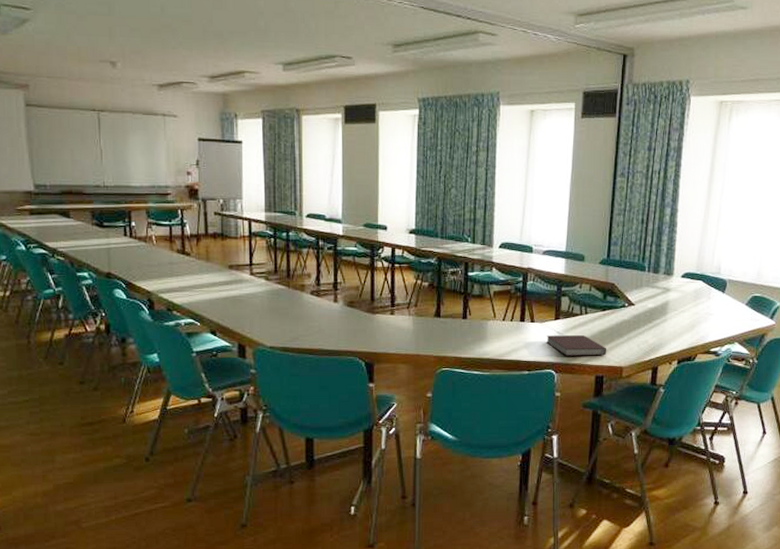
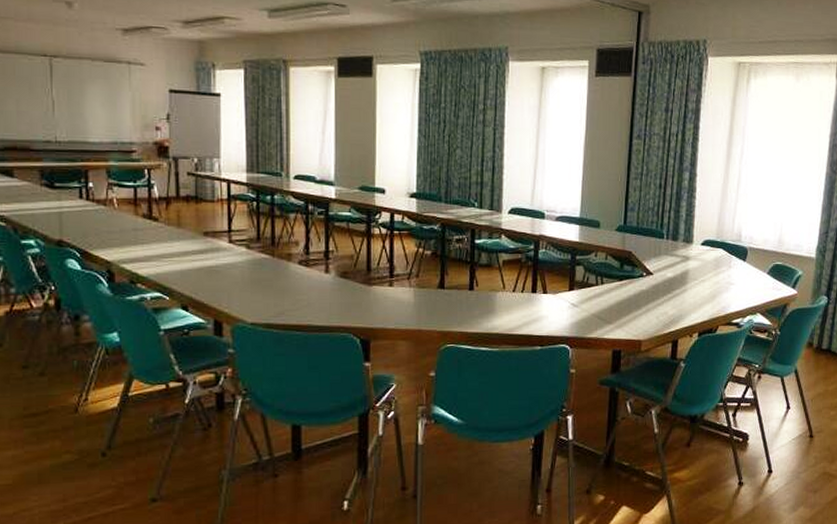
notebook: present [546,335,607,356] -> none [560,307,625,330]

